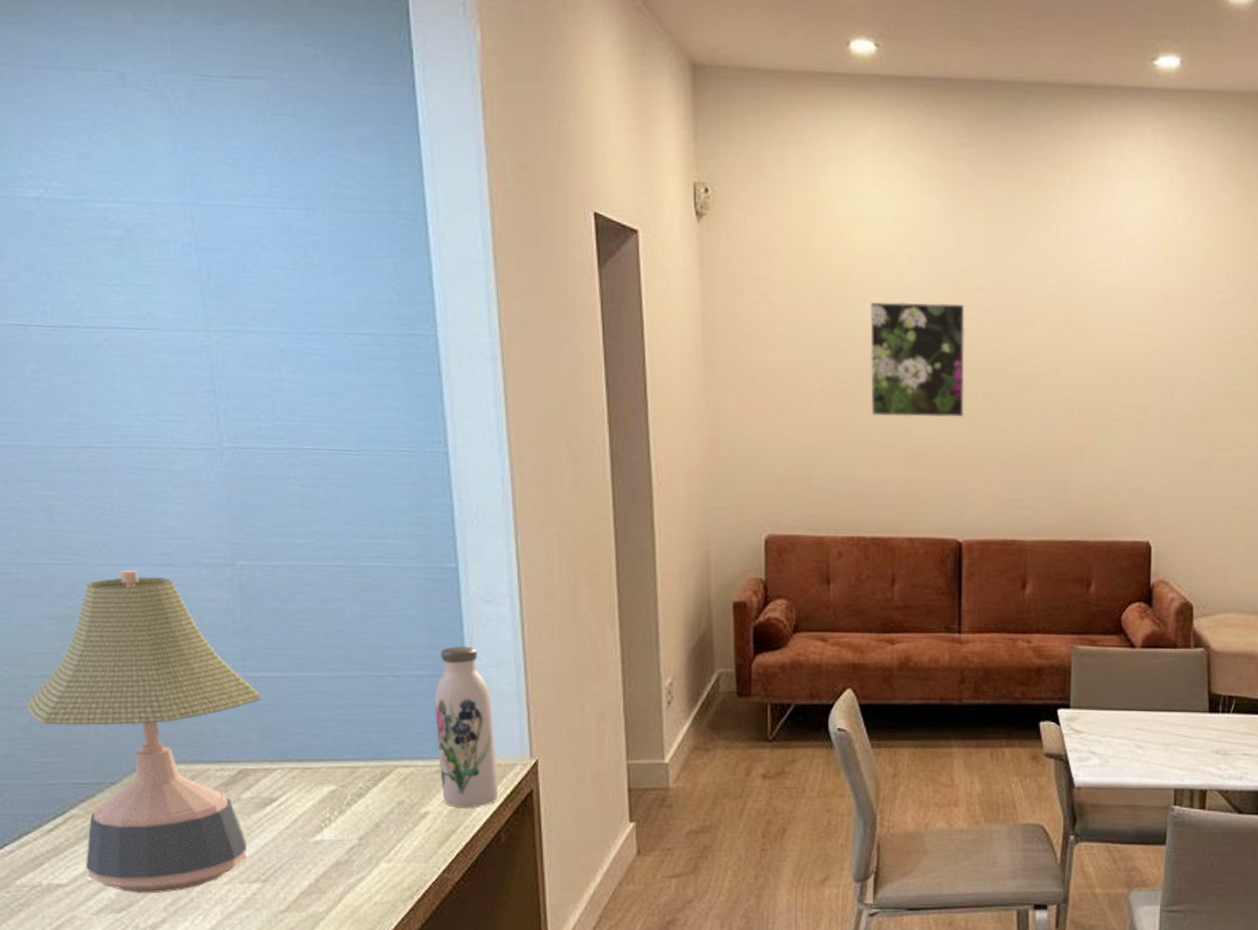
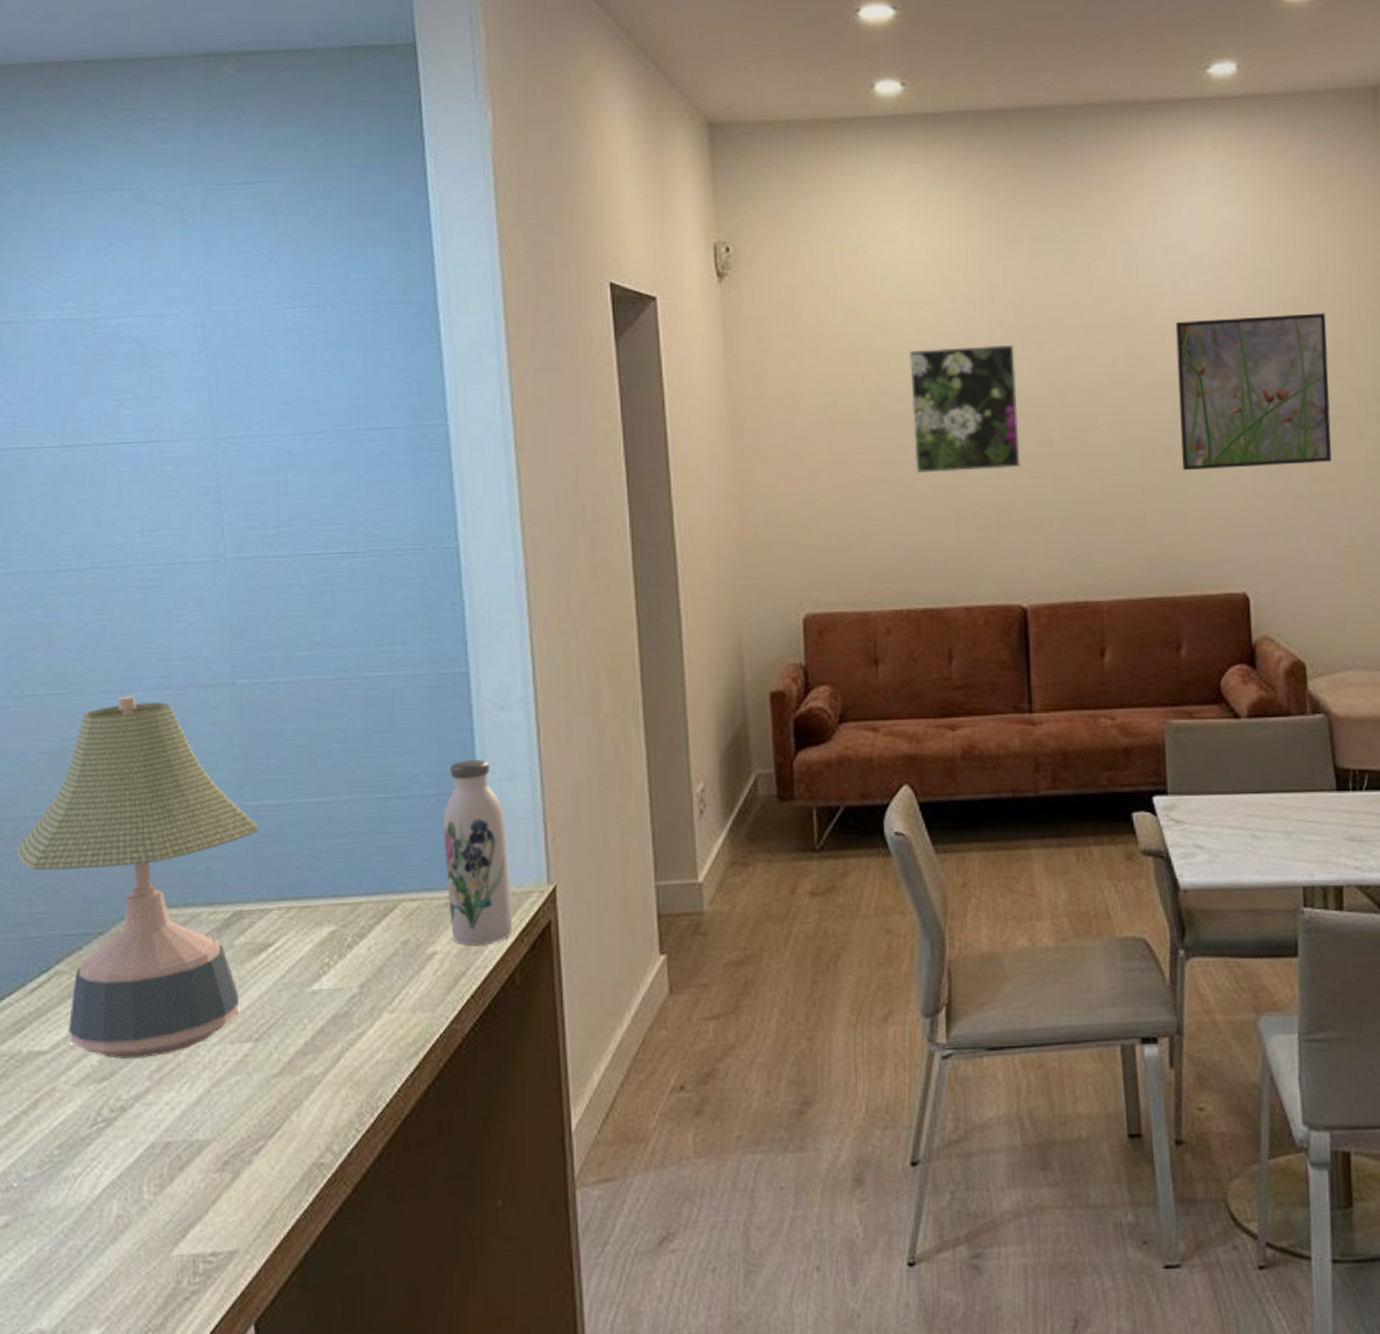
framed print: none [1104,296,1238,433] -> present [1175,313,1332,471]

